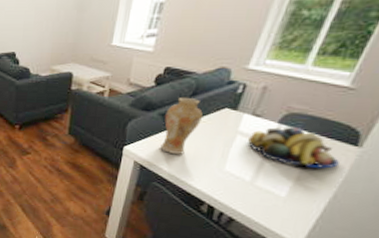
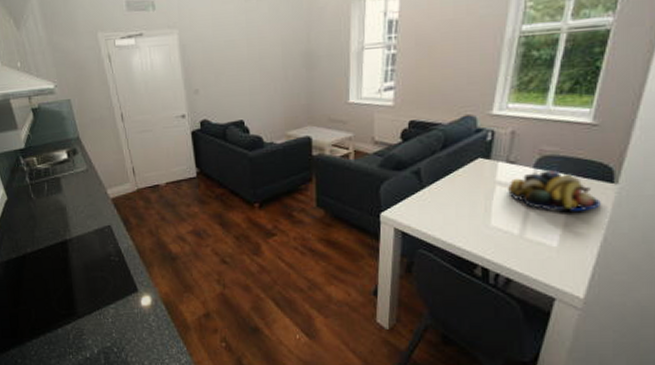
vase: present [160,97,203,154] -> none [419,150,457,215]

